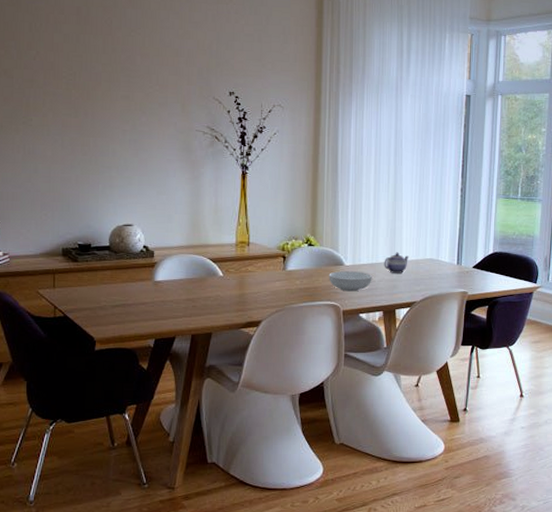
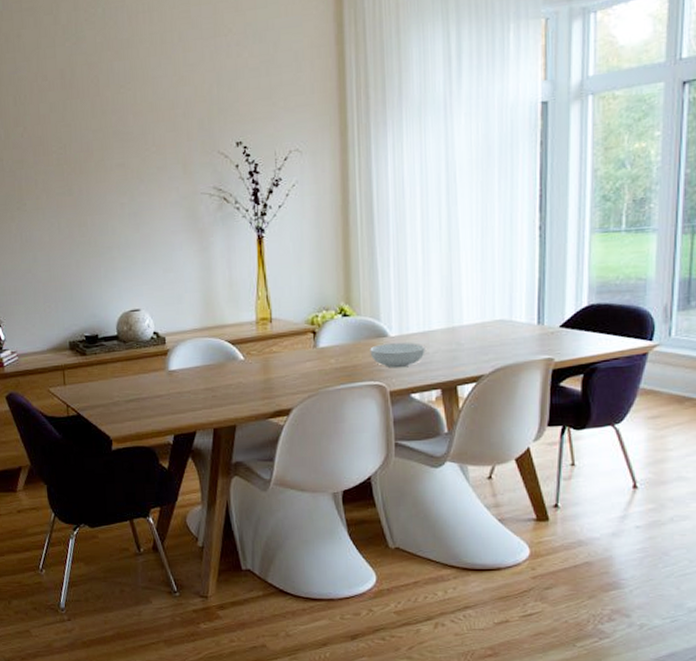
teapot: present [384,252,409,273] -> none [439,315,472,342]

